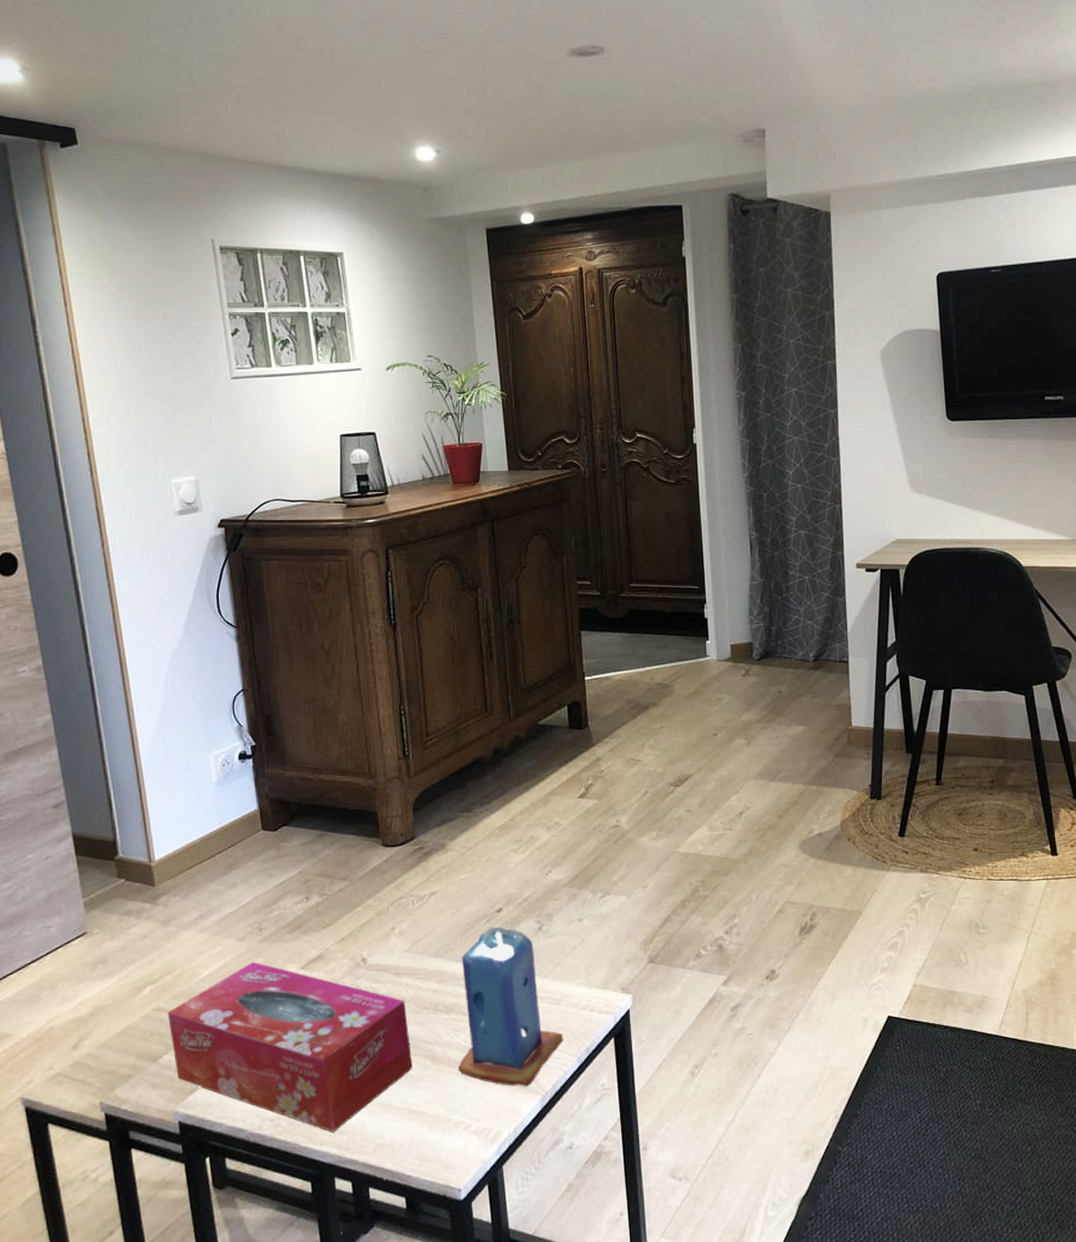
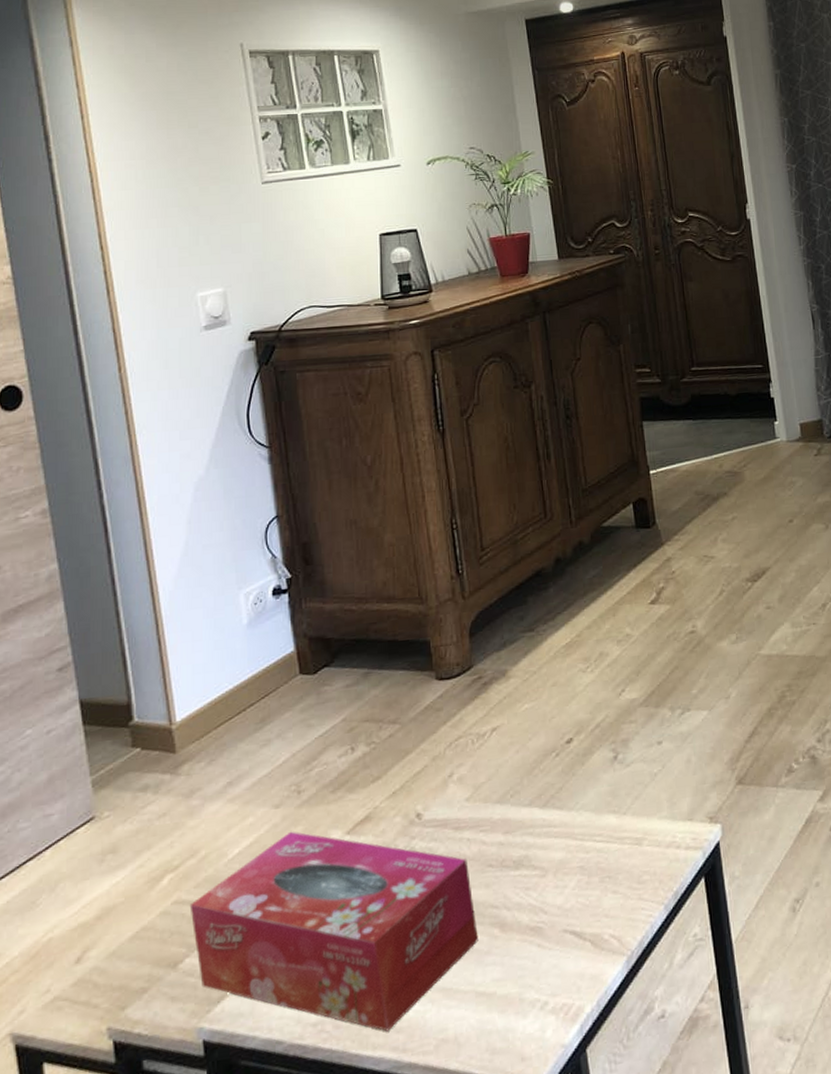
candle: present [458,926,563,1087] -> none [529,759,648,949]

